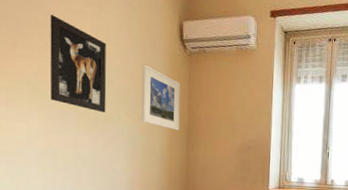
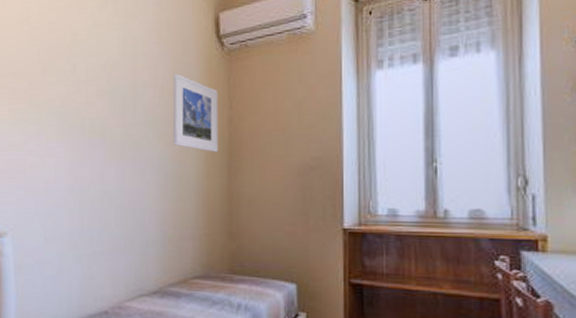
wall art: present [50,15,107,113] -> none [77,33,134,138]

